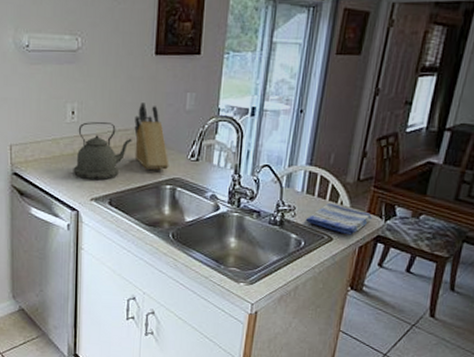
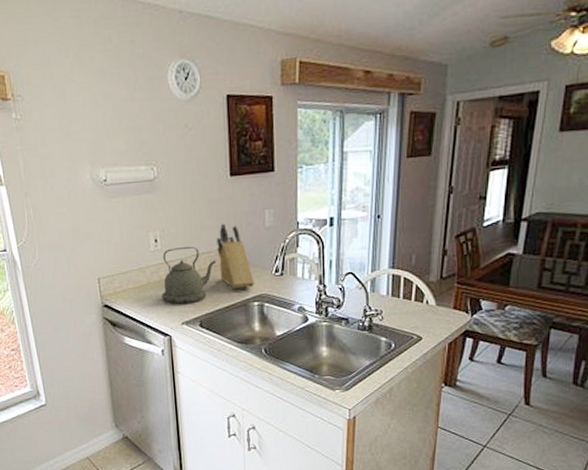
dish towel: present [305,203,373,235] -> none [393,303,459,333]

